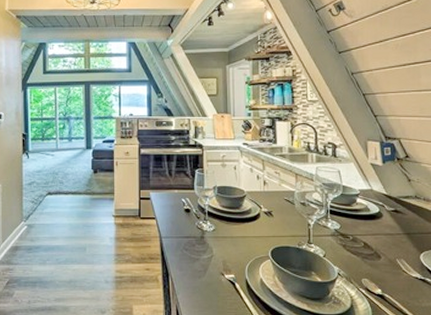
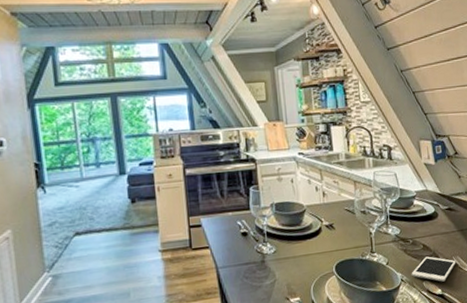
cell phone: none [349,255,400,282] -> present [411,256,457,282]

